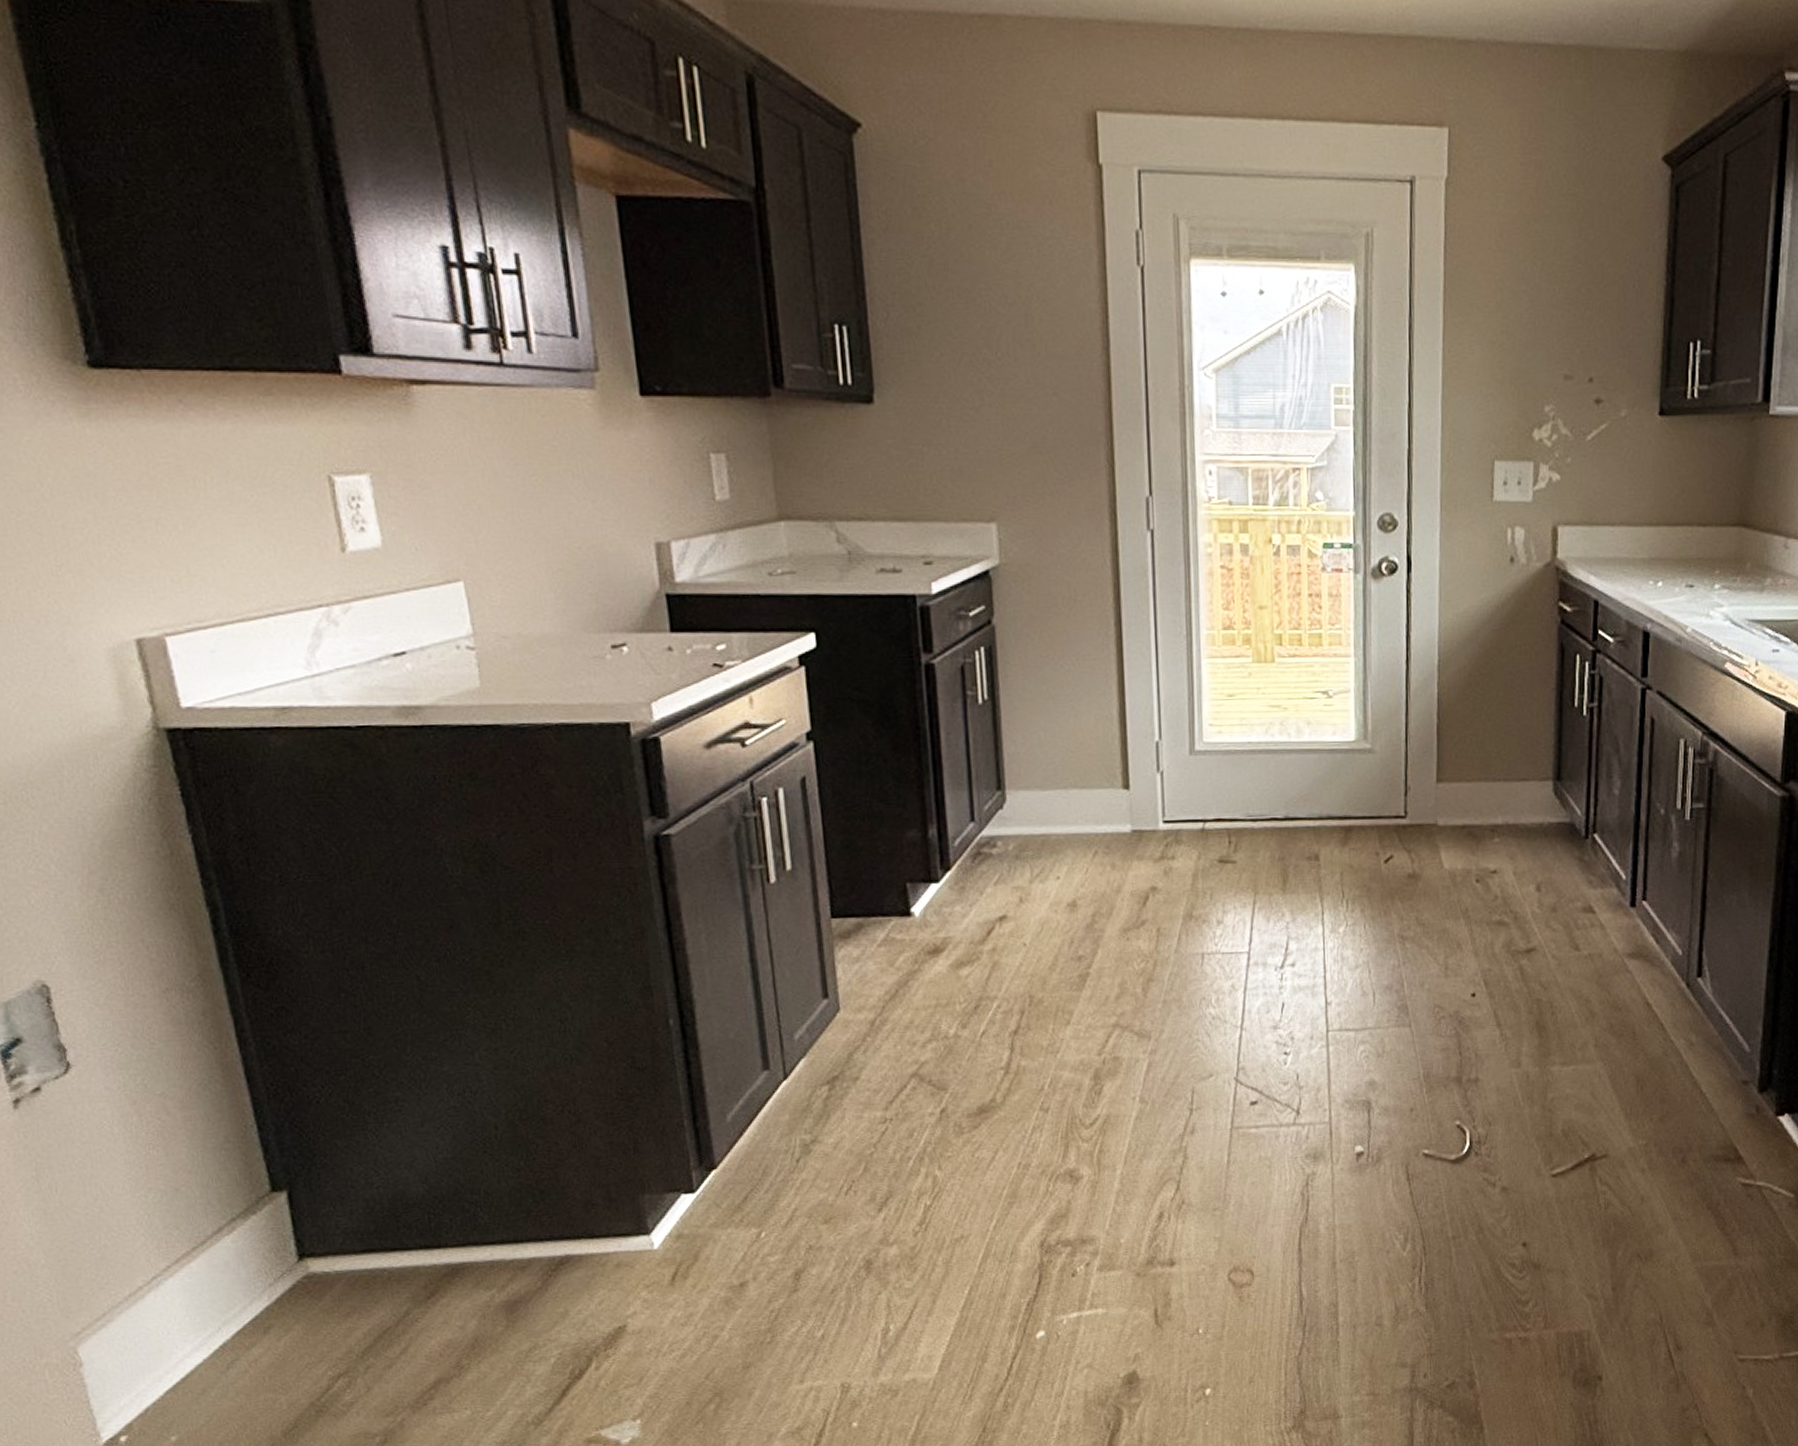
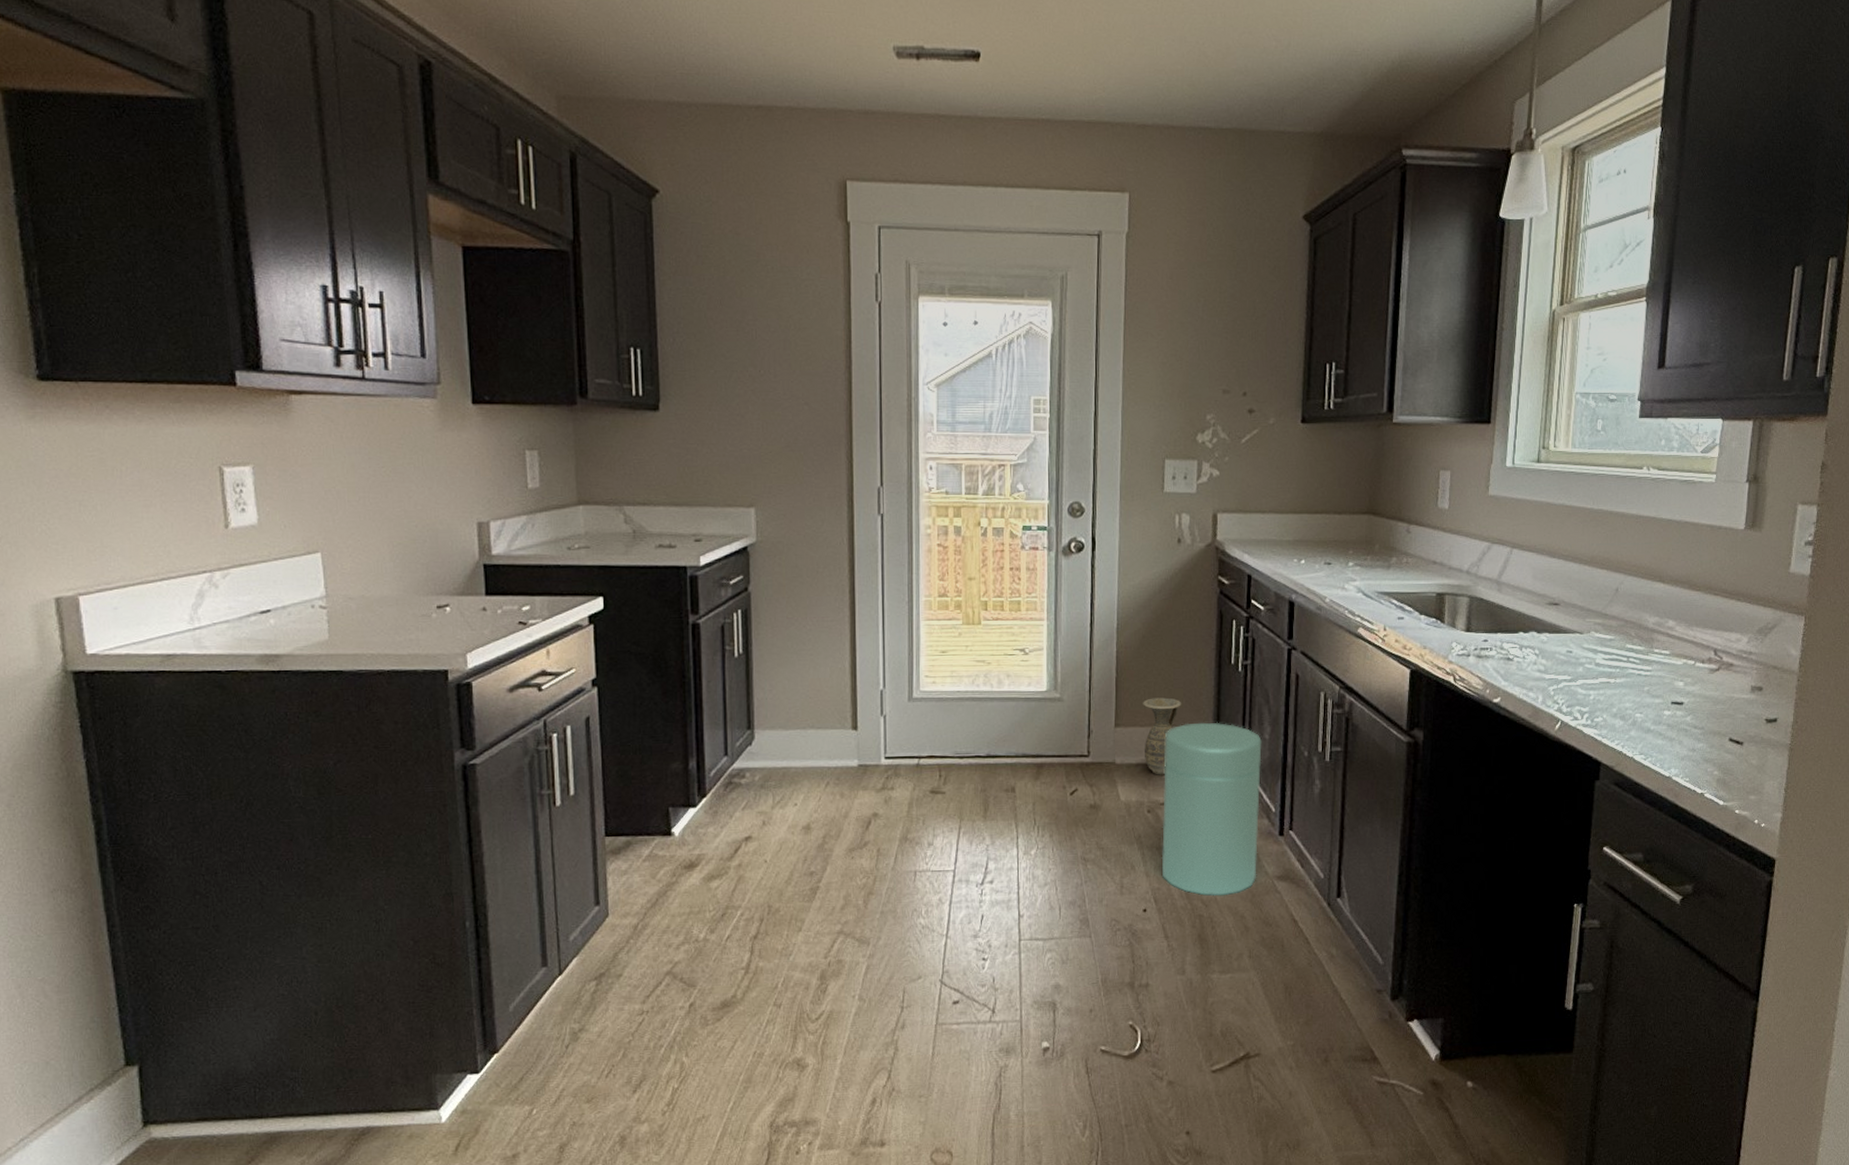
ceramic jug: none [1470,747,1516,839] -> present [1143,697,1182,775]
trash can: none [1492,775,1611,978] -> present [1161,722,1262,897]

